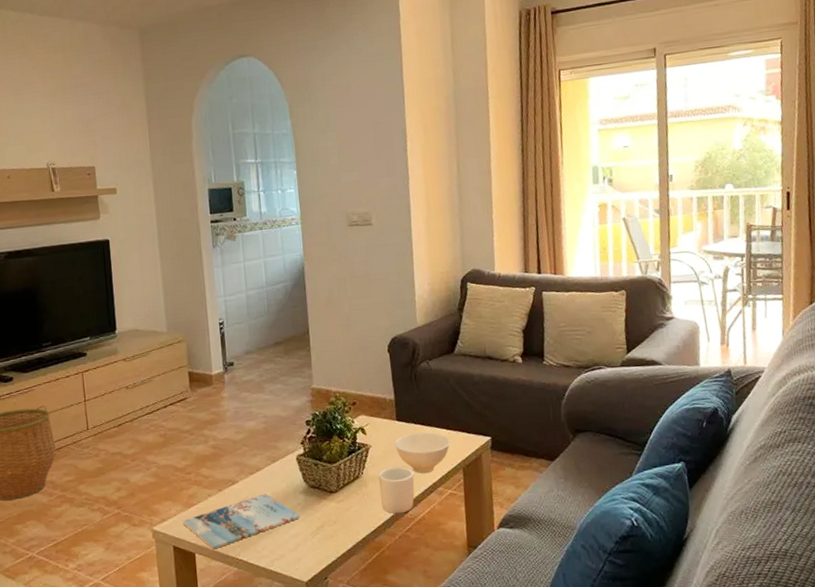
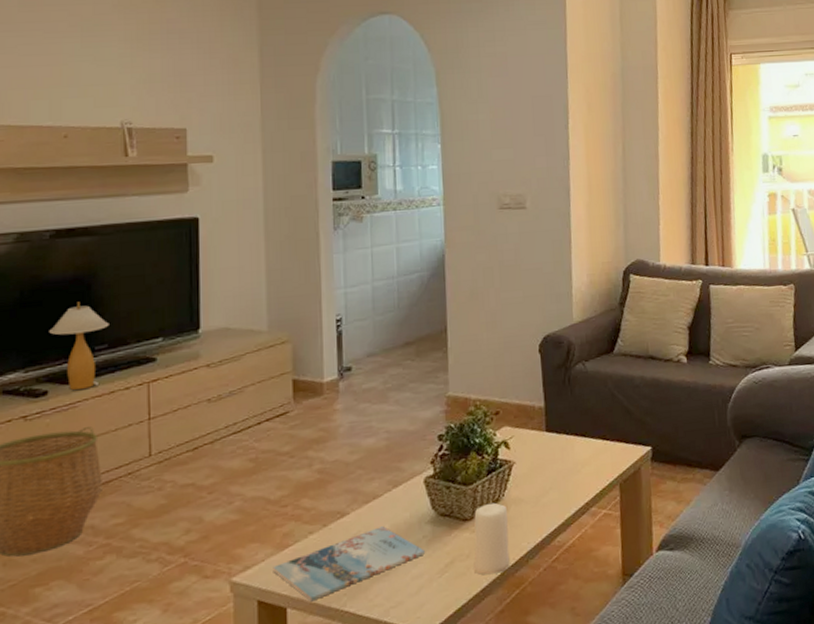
table lamp: none [10,308,51,378] -> present [49,301,109,391]
candle: none [338,479,370,539] -> present [473,502,510,575]
mug: present [379,466,415,514] -> none [522,485,564,542]
bowl: present [394,432,451,473] -> none [542,443,607,492]

